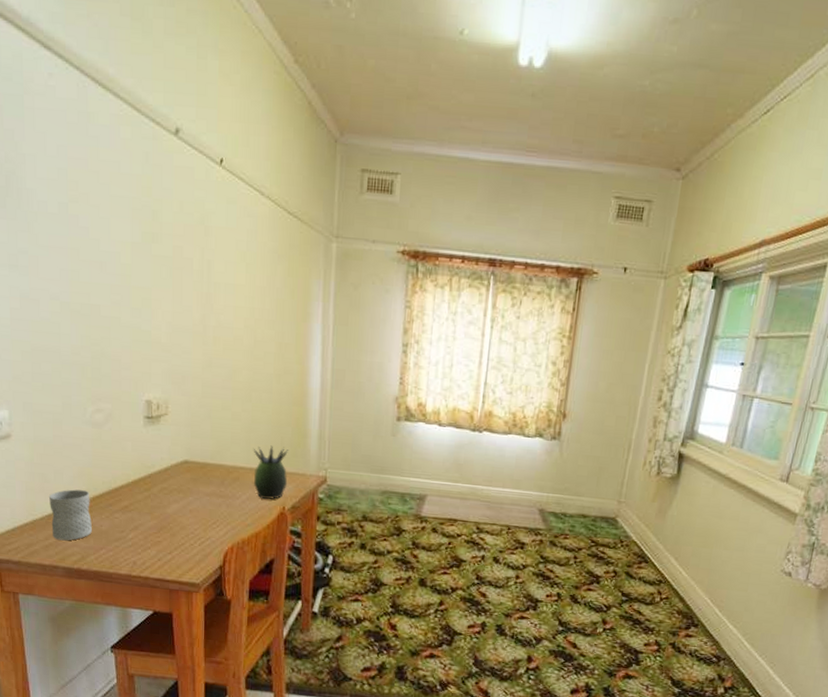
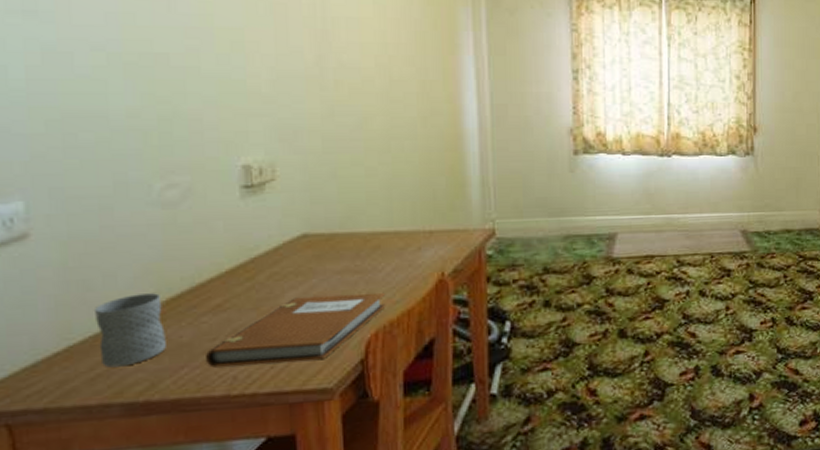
notebook: none [116,509,241,561] -> present [204,292,386,368]
succulent plant: present [253,445,289,499] -> none [396,201,446,266]

